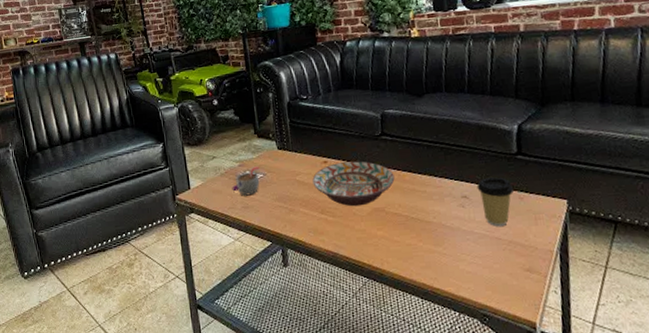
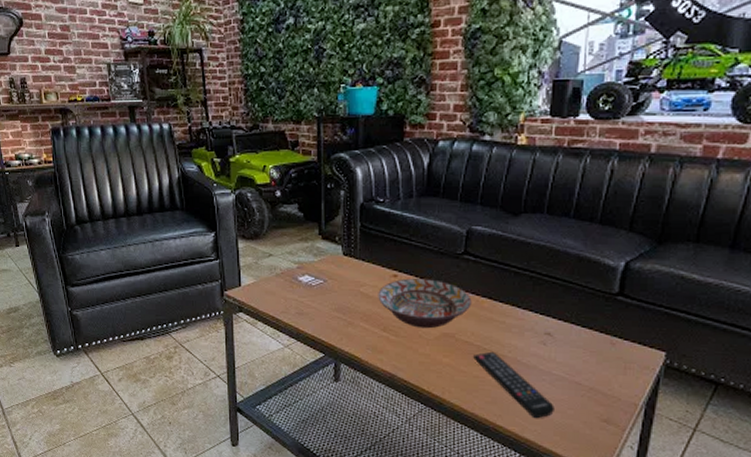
mug: present [232,166,260,196] -> none [287,271,320,302]
remote control: none [403,219,482,277] -> present [473,351,554,419]
coffee cup: present [476,177,513,227] -> none [564,316,606,372]

